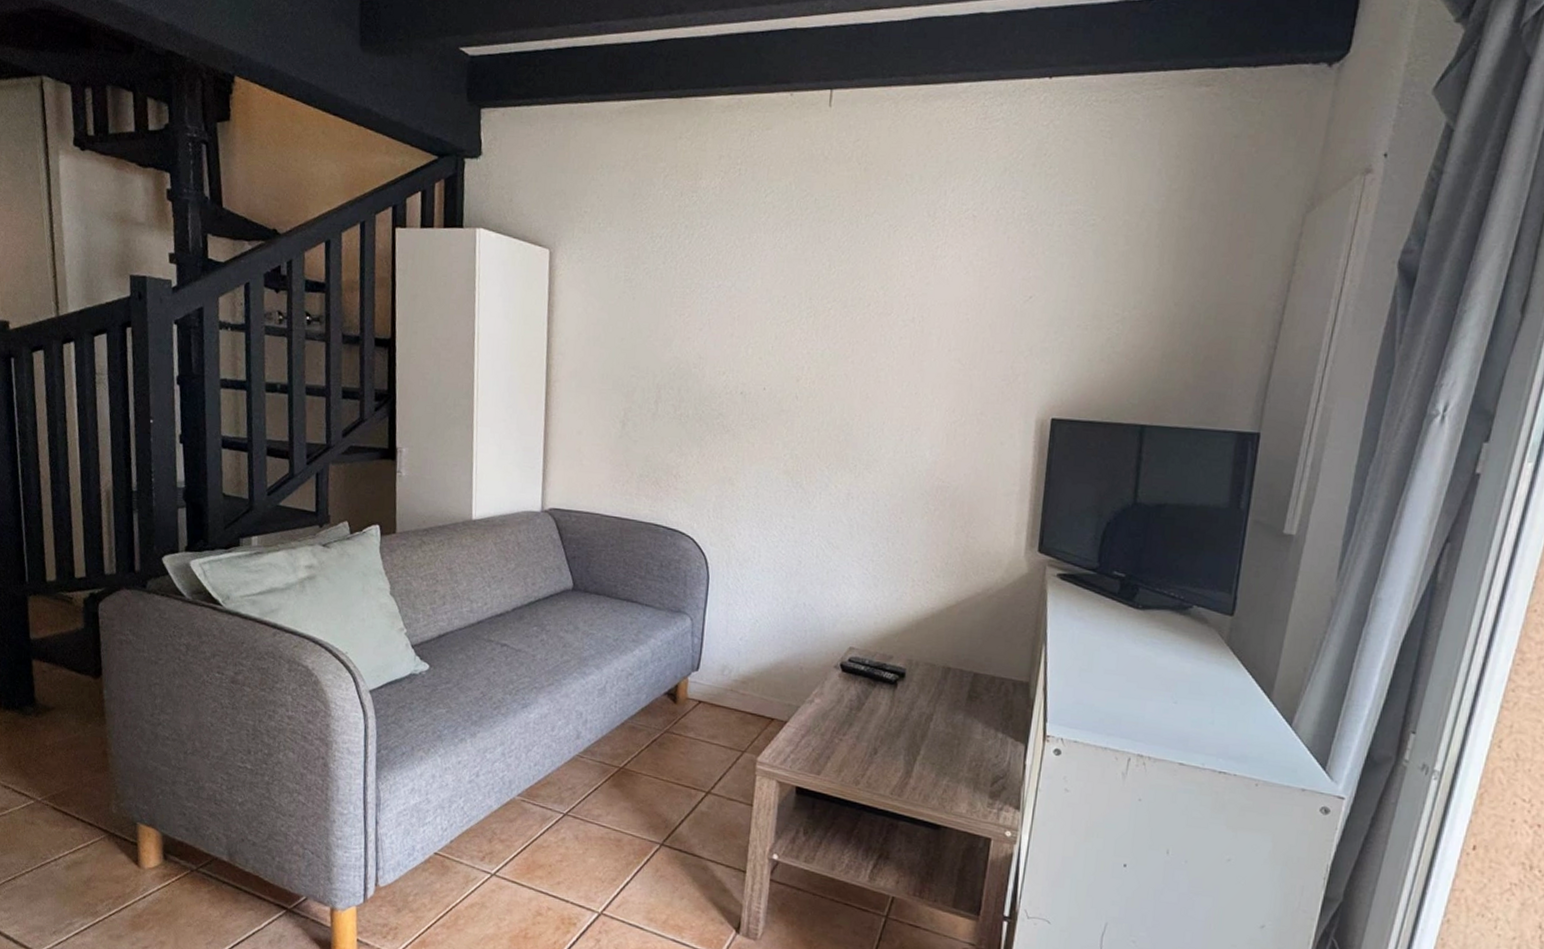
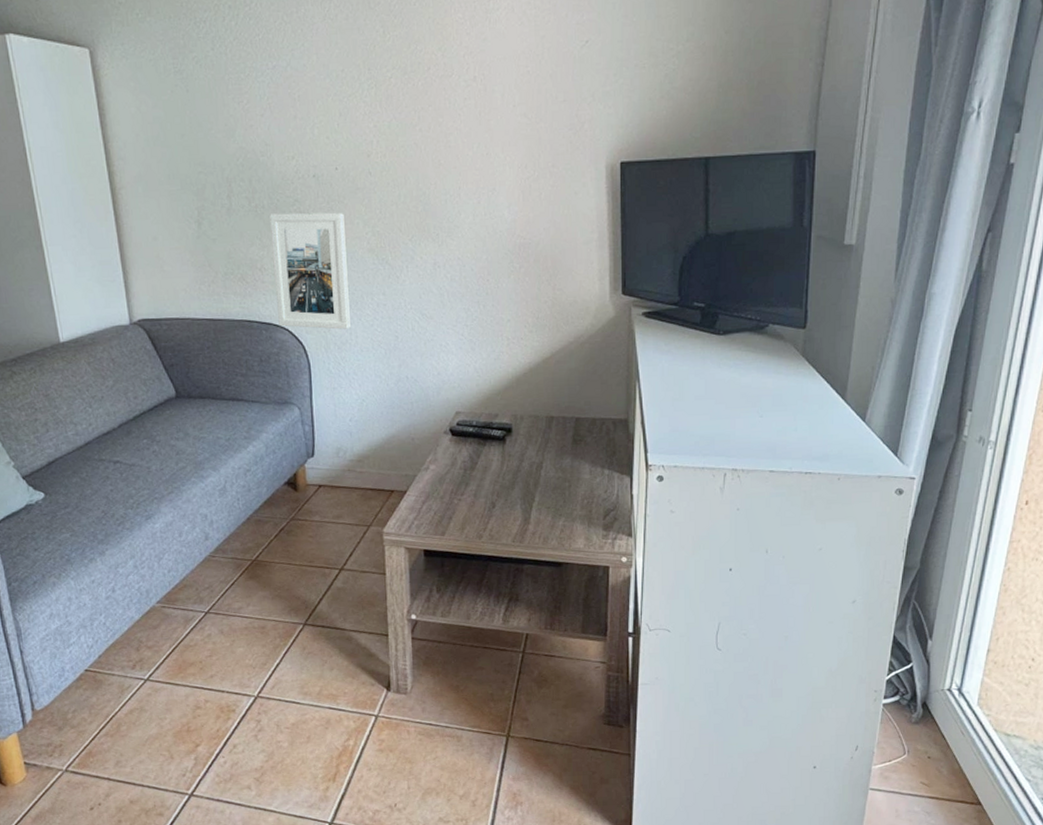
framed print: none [684,424,765,547] -> present [270,212,351,330]

